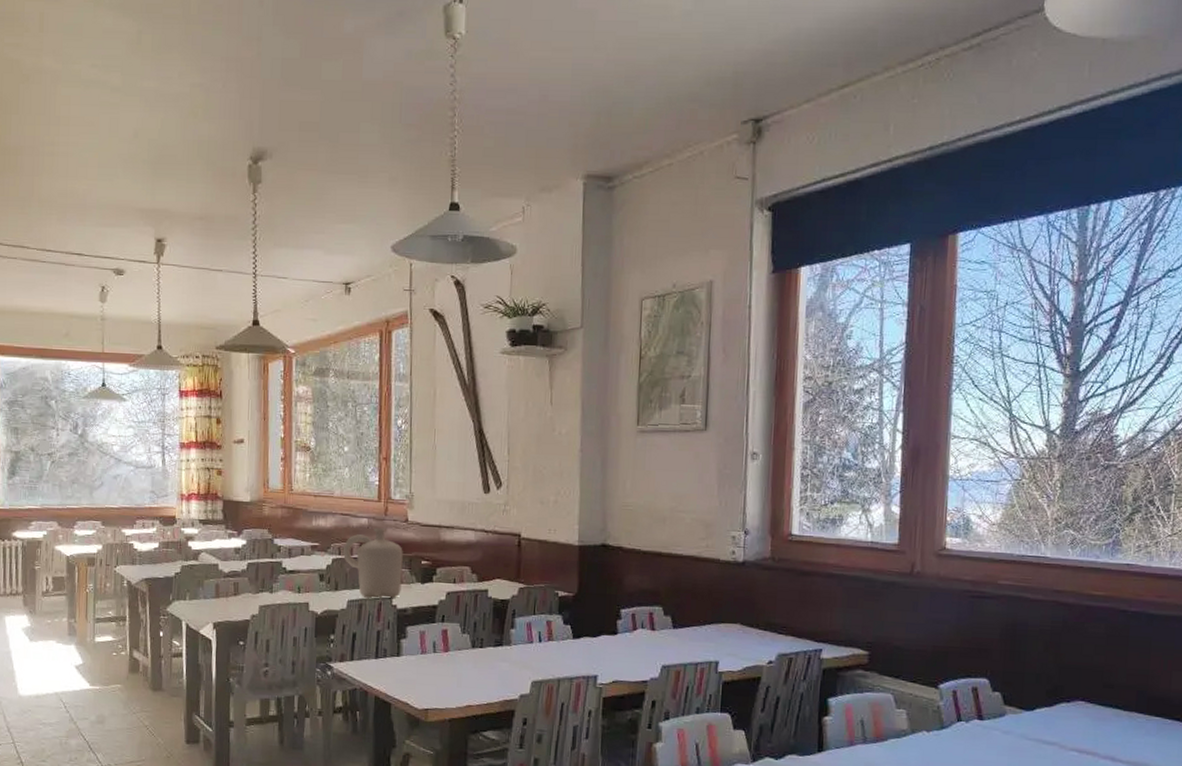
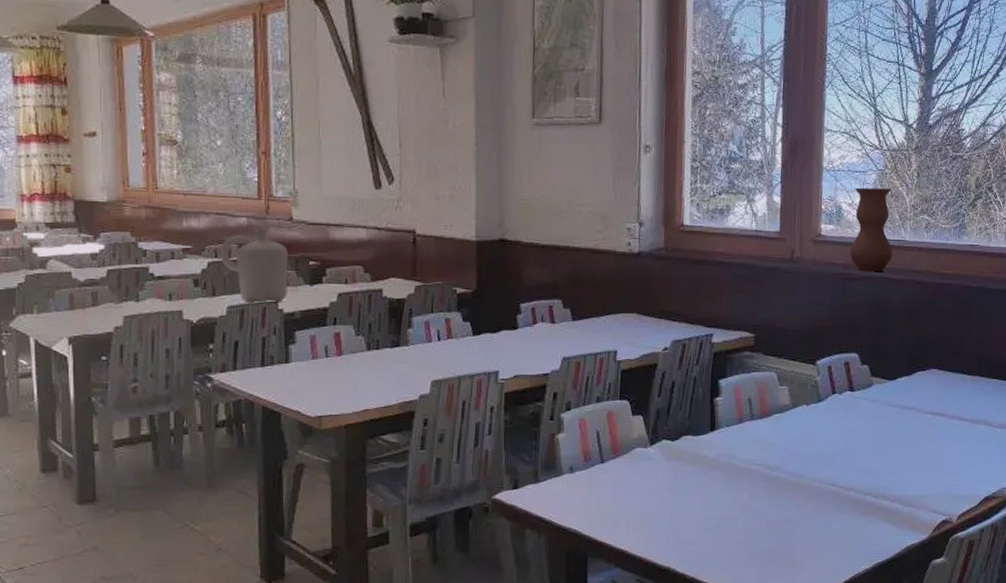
vase: none [979,498,1031,591] -> present [849,187,893,272]

